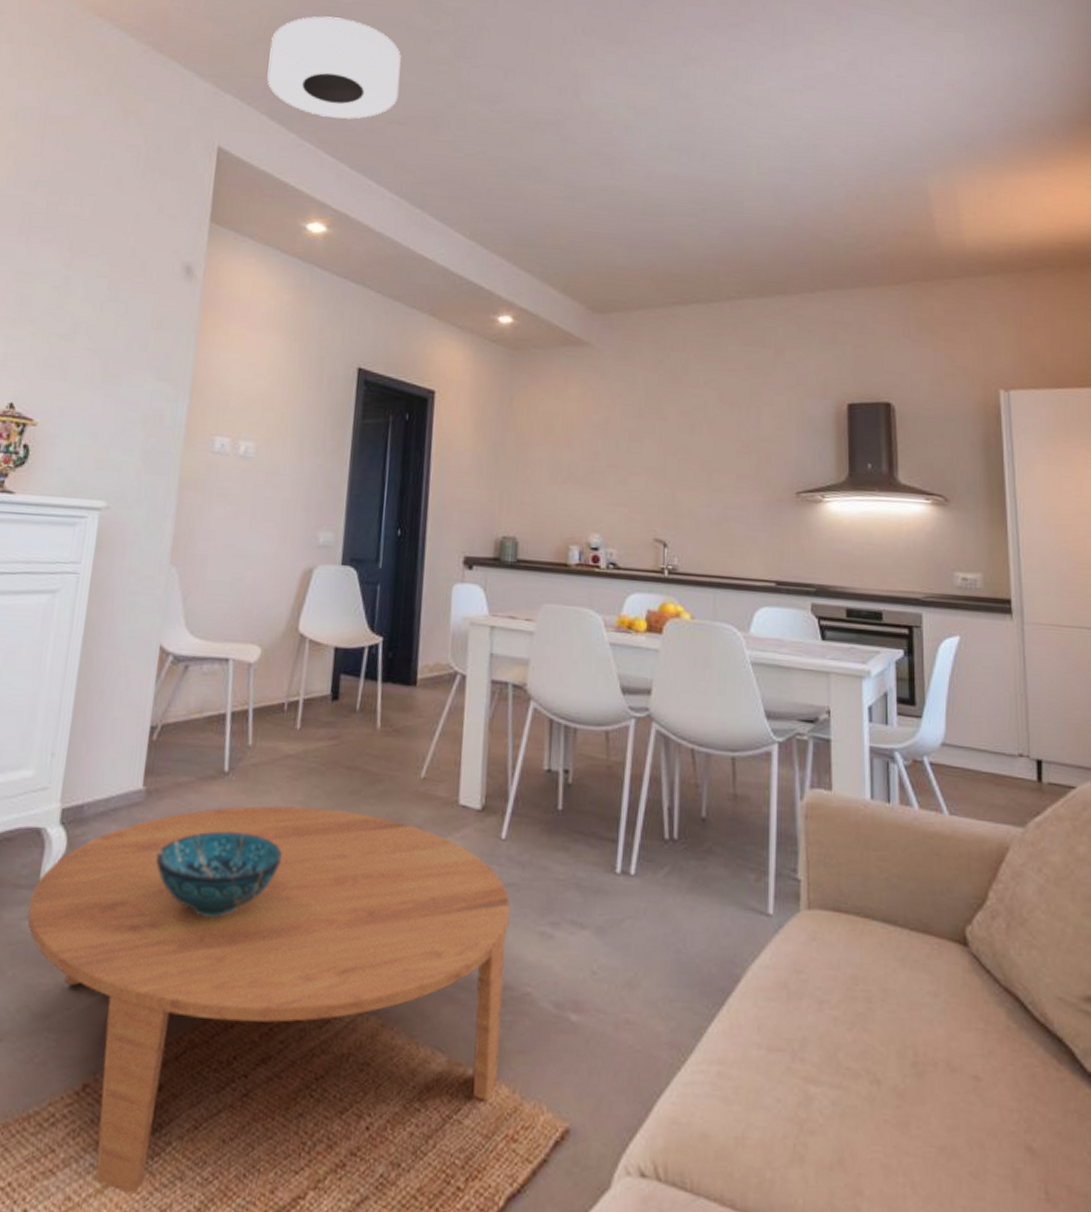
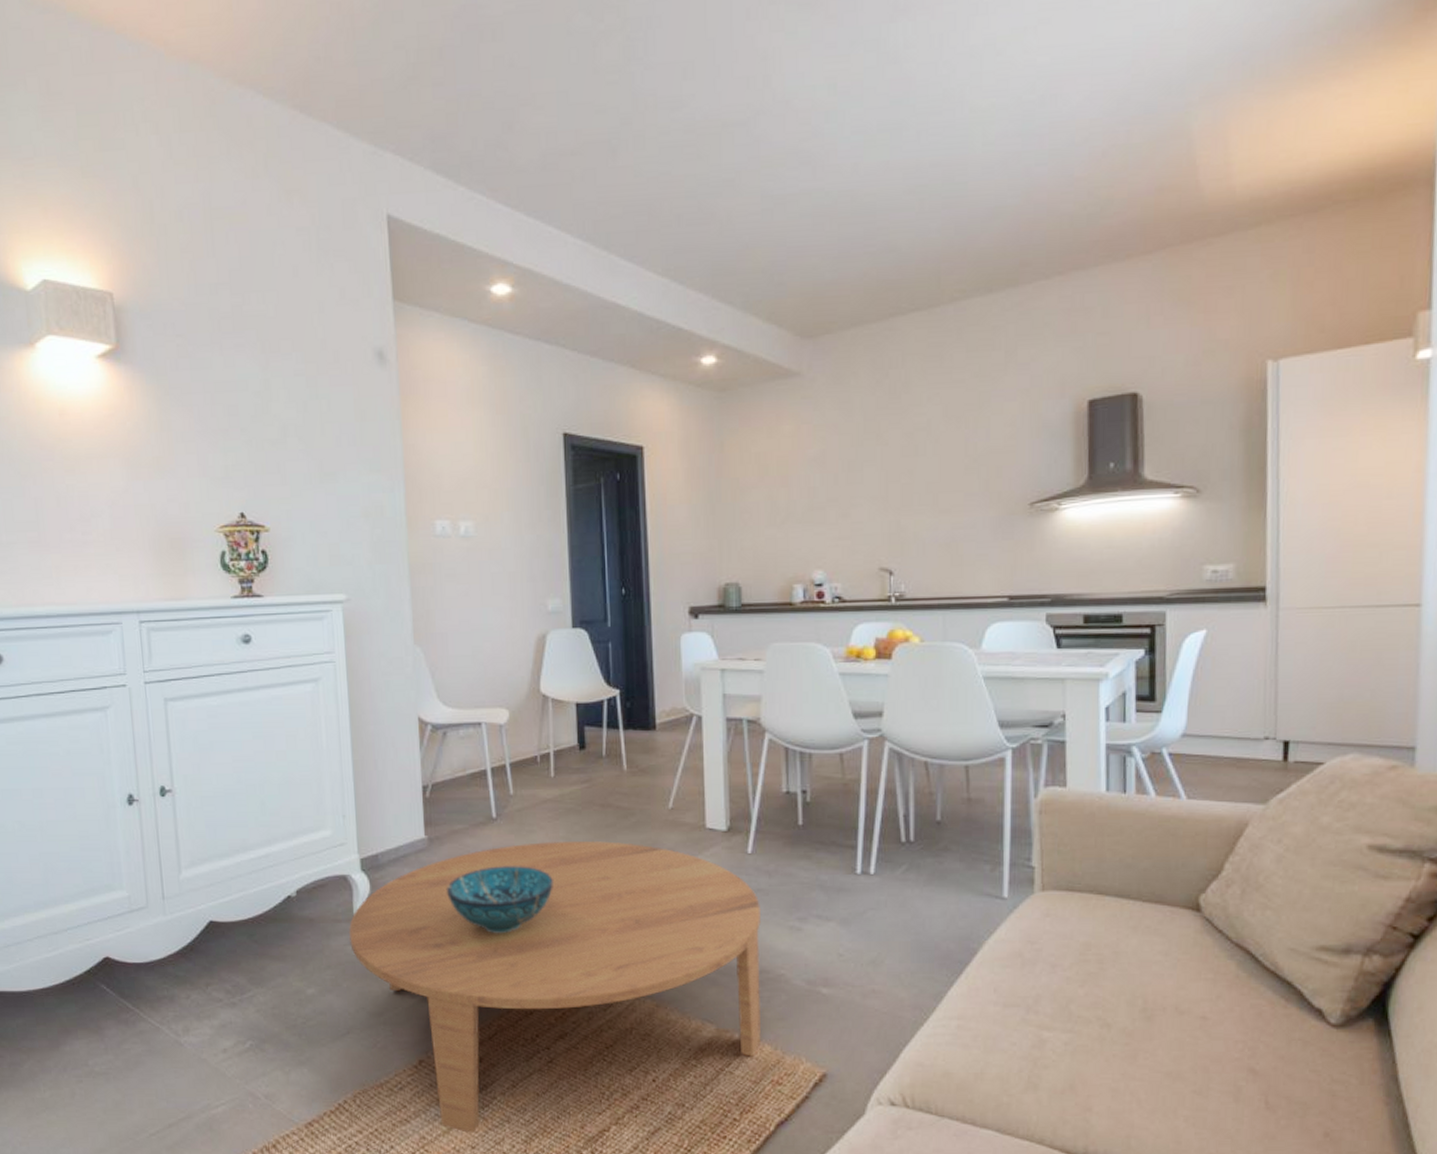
ceiling light: present [267,16,401,119] -> none [422,35,568,161]

